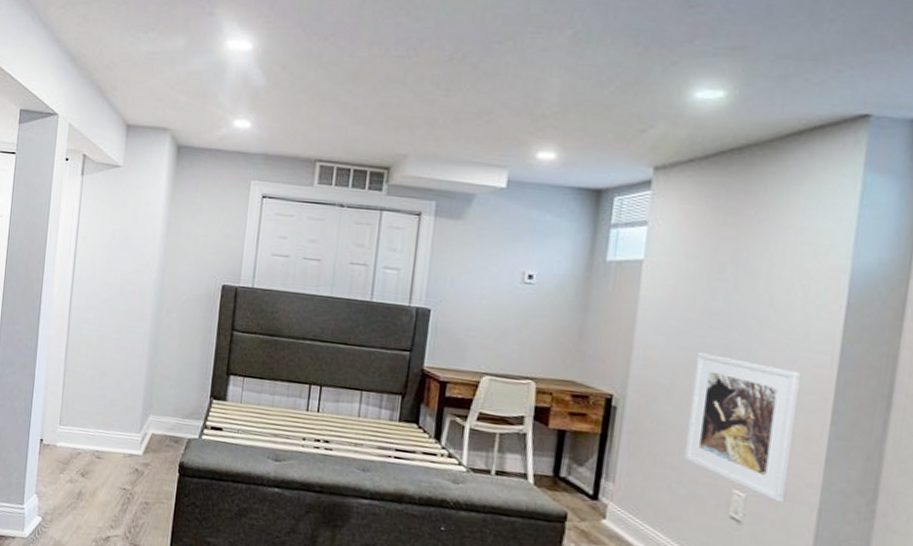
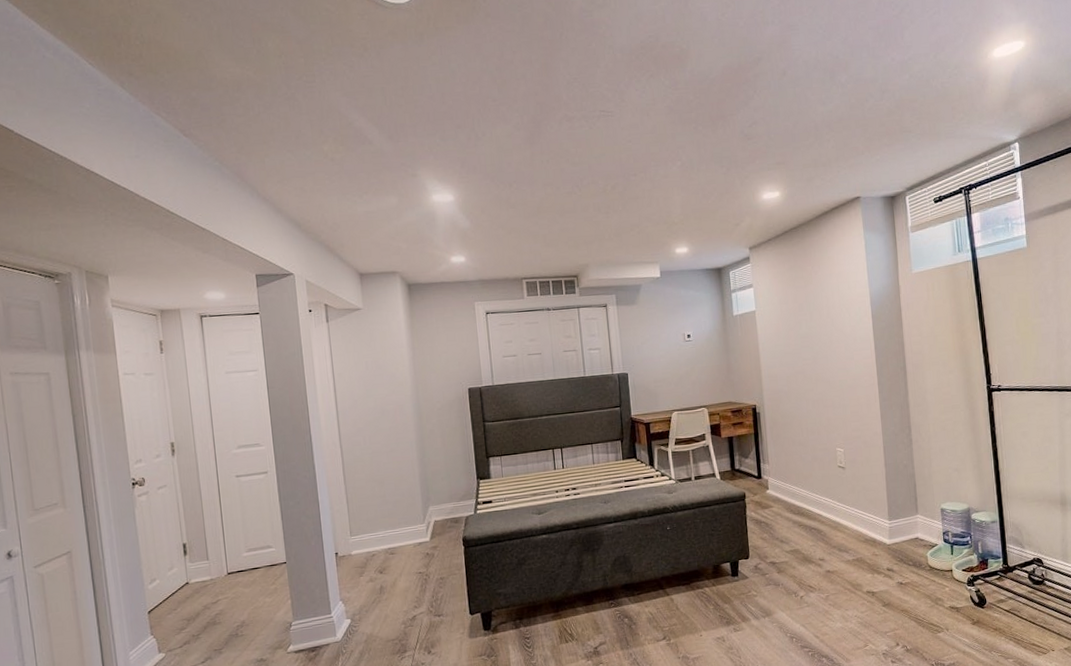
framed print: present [684,352,800,503] -> none [798,364,865,450]

